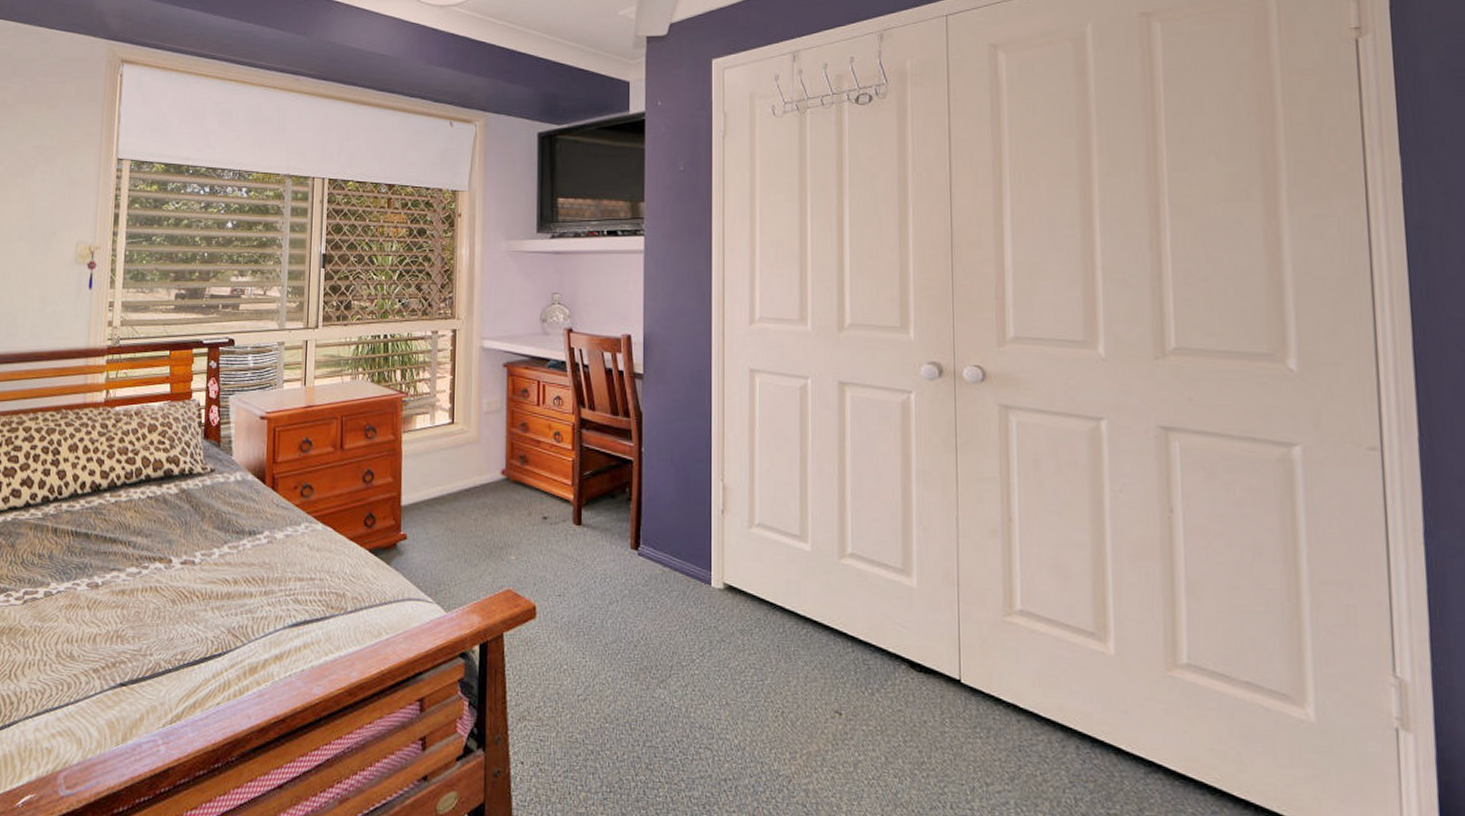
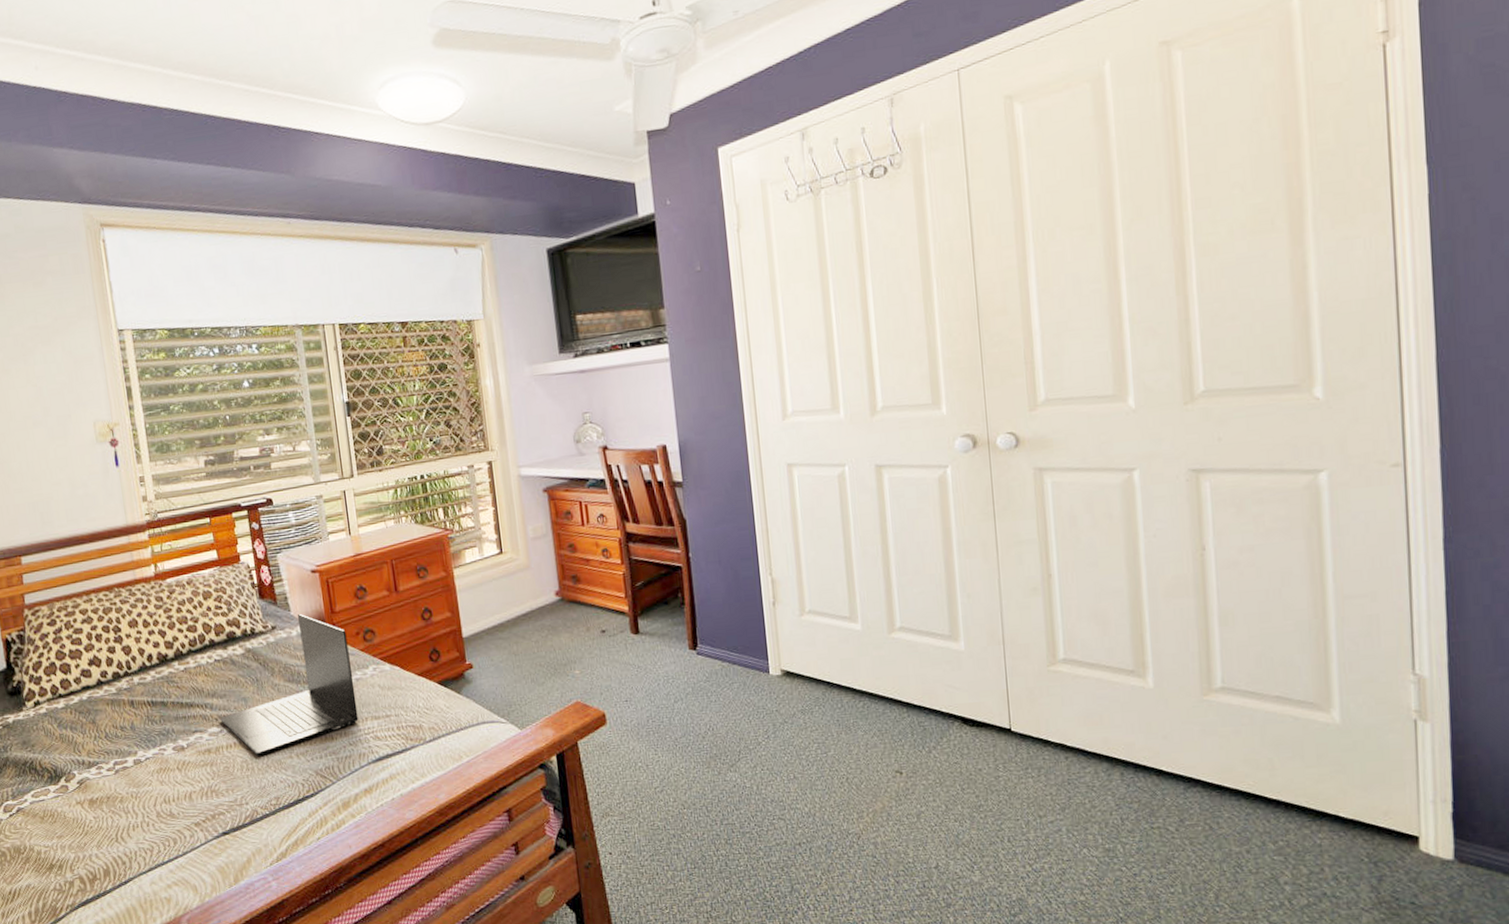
laptop: none [141,459,284,605] -> present [220,613,359,756]

